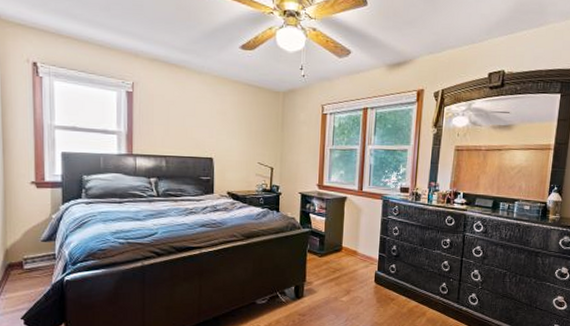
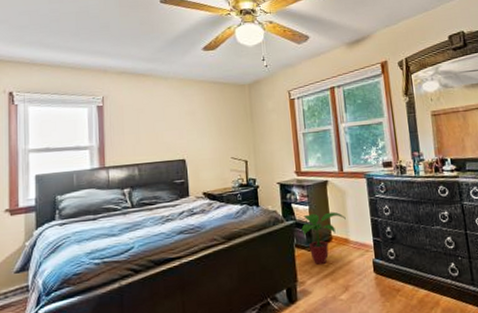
potted plant: none [314,225,358,269] -> present [300,211,346,265]

